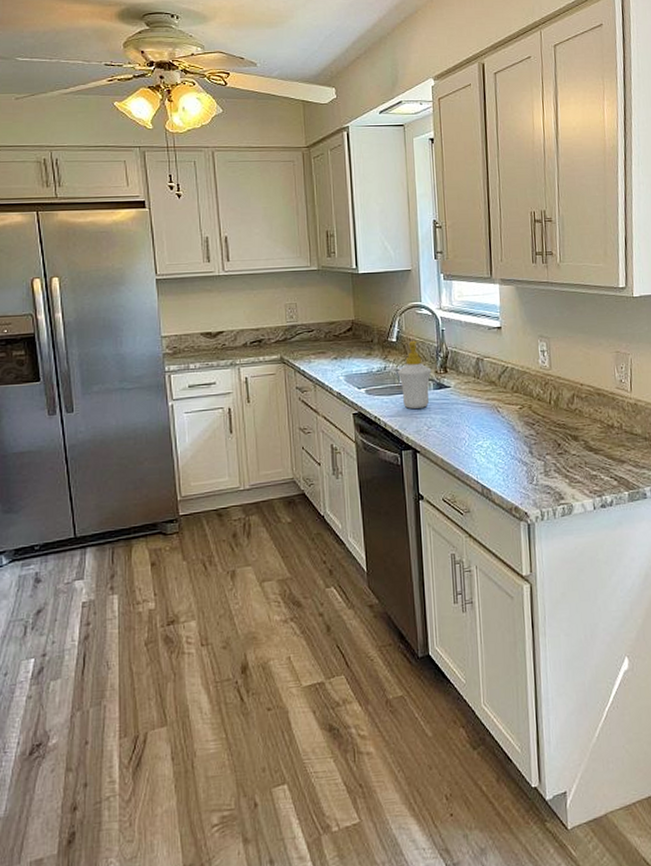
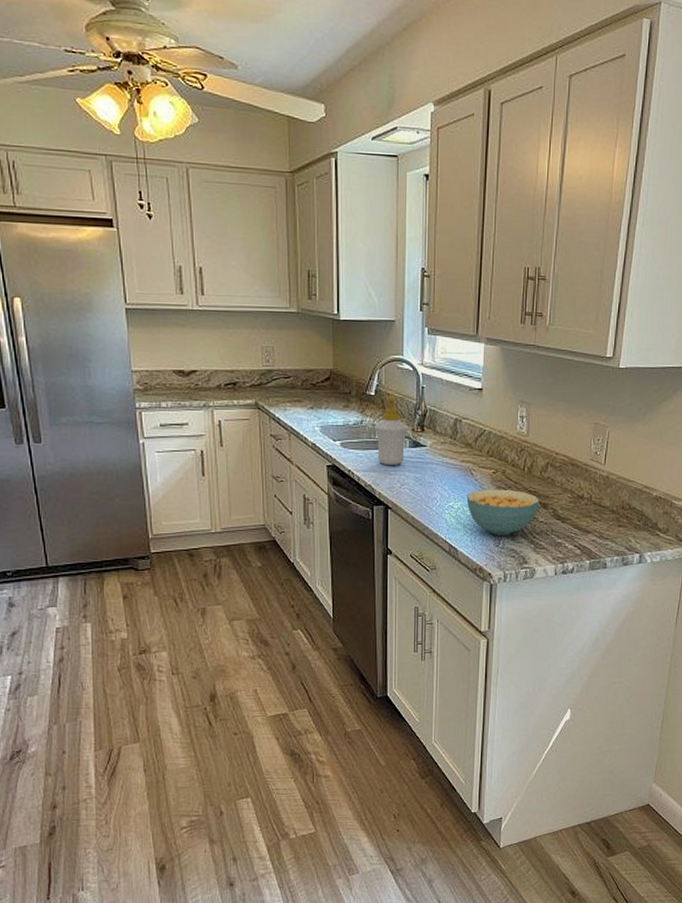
cereal bowl: none [495,424,570,472] -> present [466,489,540,535]

